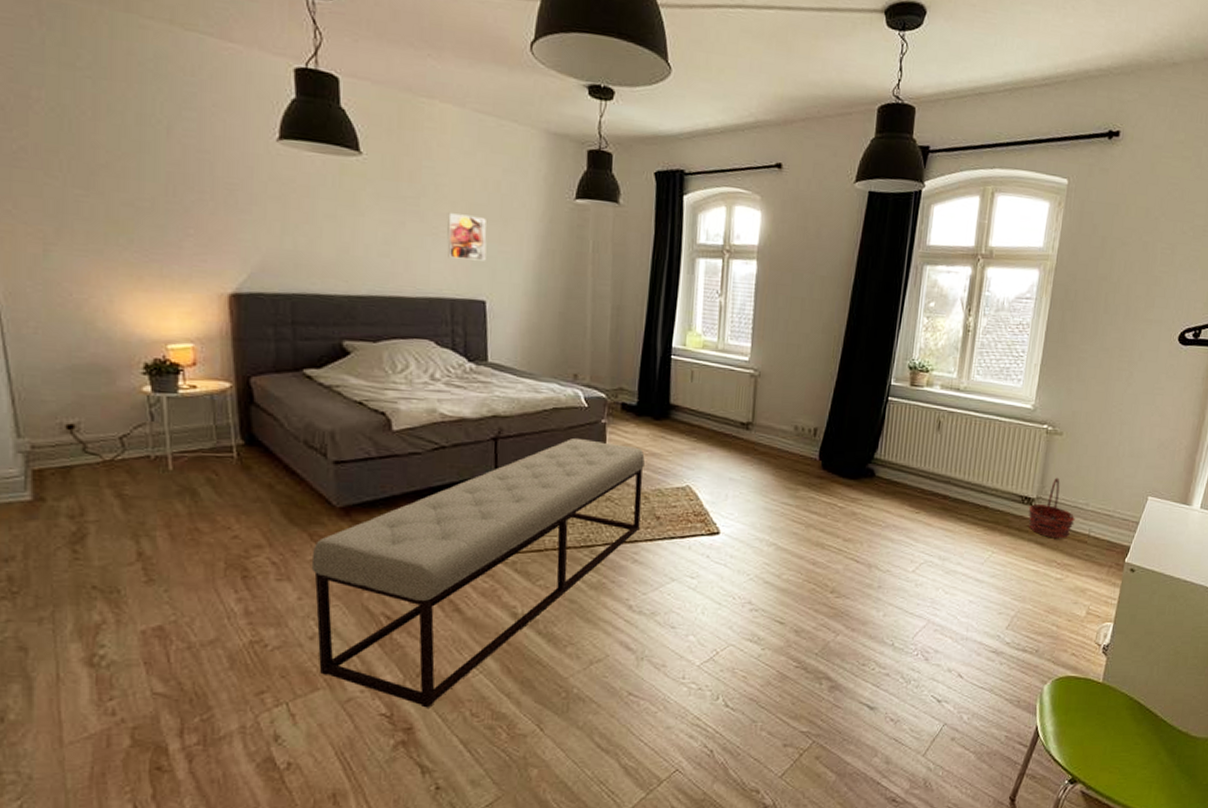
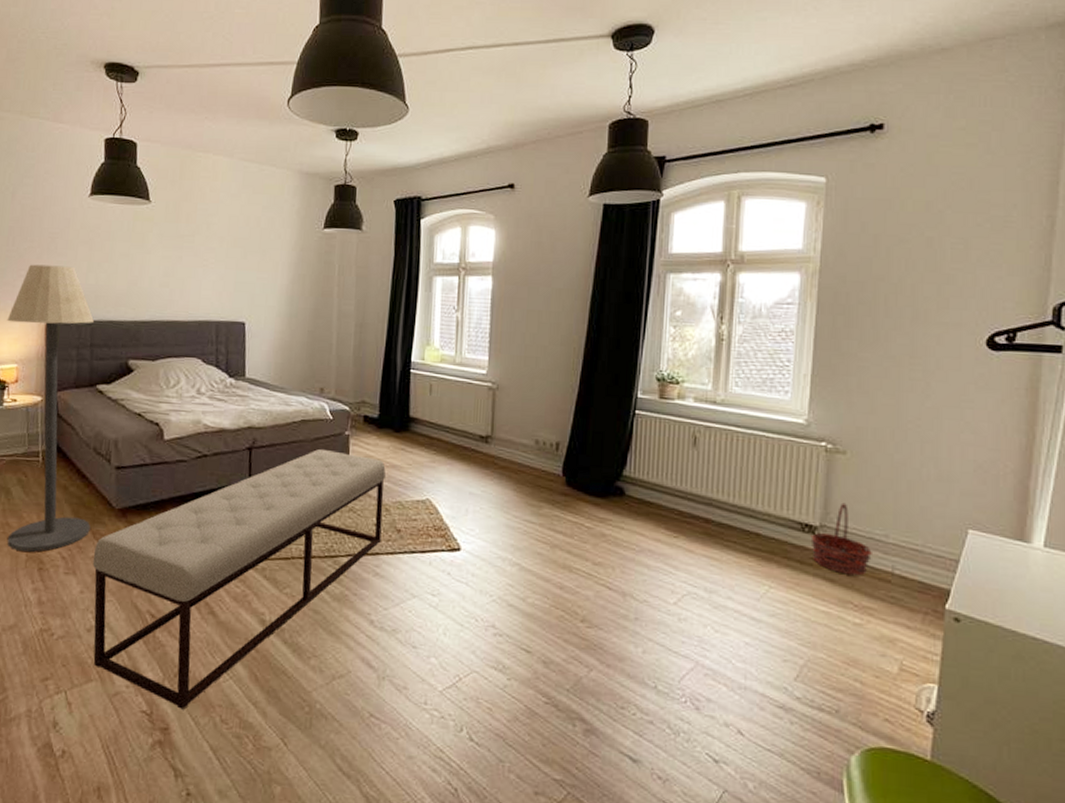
floor lamp: none [174,221,306,560] -> present [7,264,95,552]
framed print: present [447,213,487,261] -> none [215,247,248,287]

